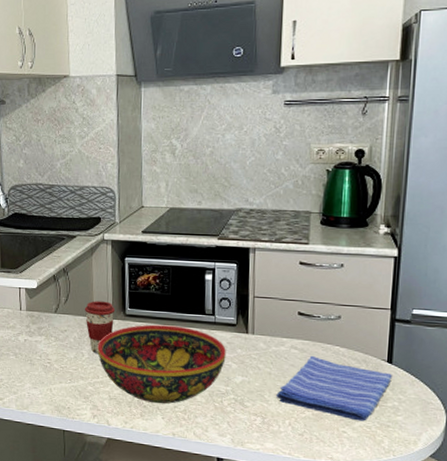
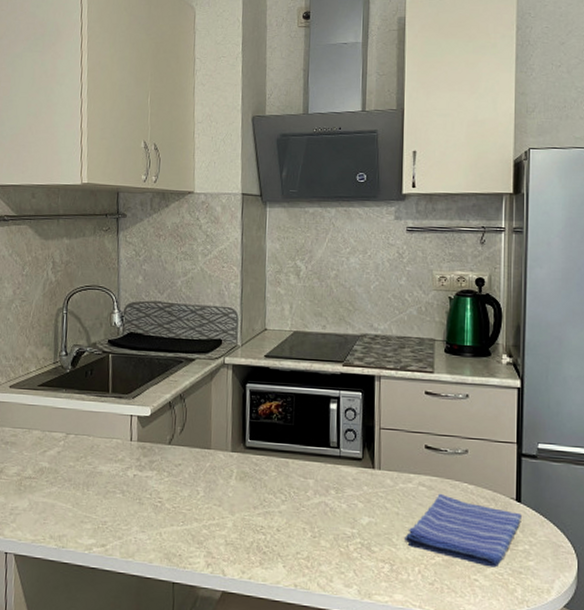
coffee cup: present [84,301,116,353] -> none [201,431,235,491]
bowl: present [97,324,226,404] -> none [214,458,352,550]

